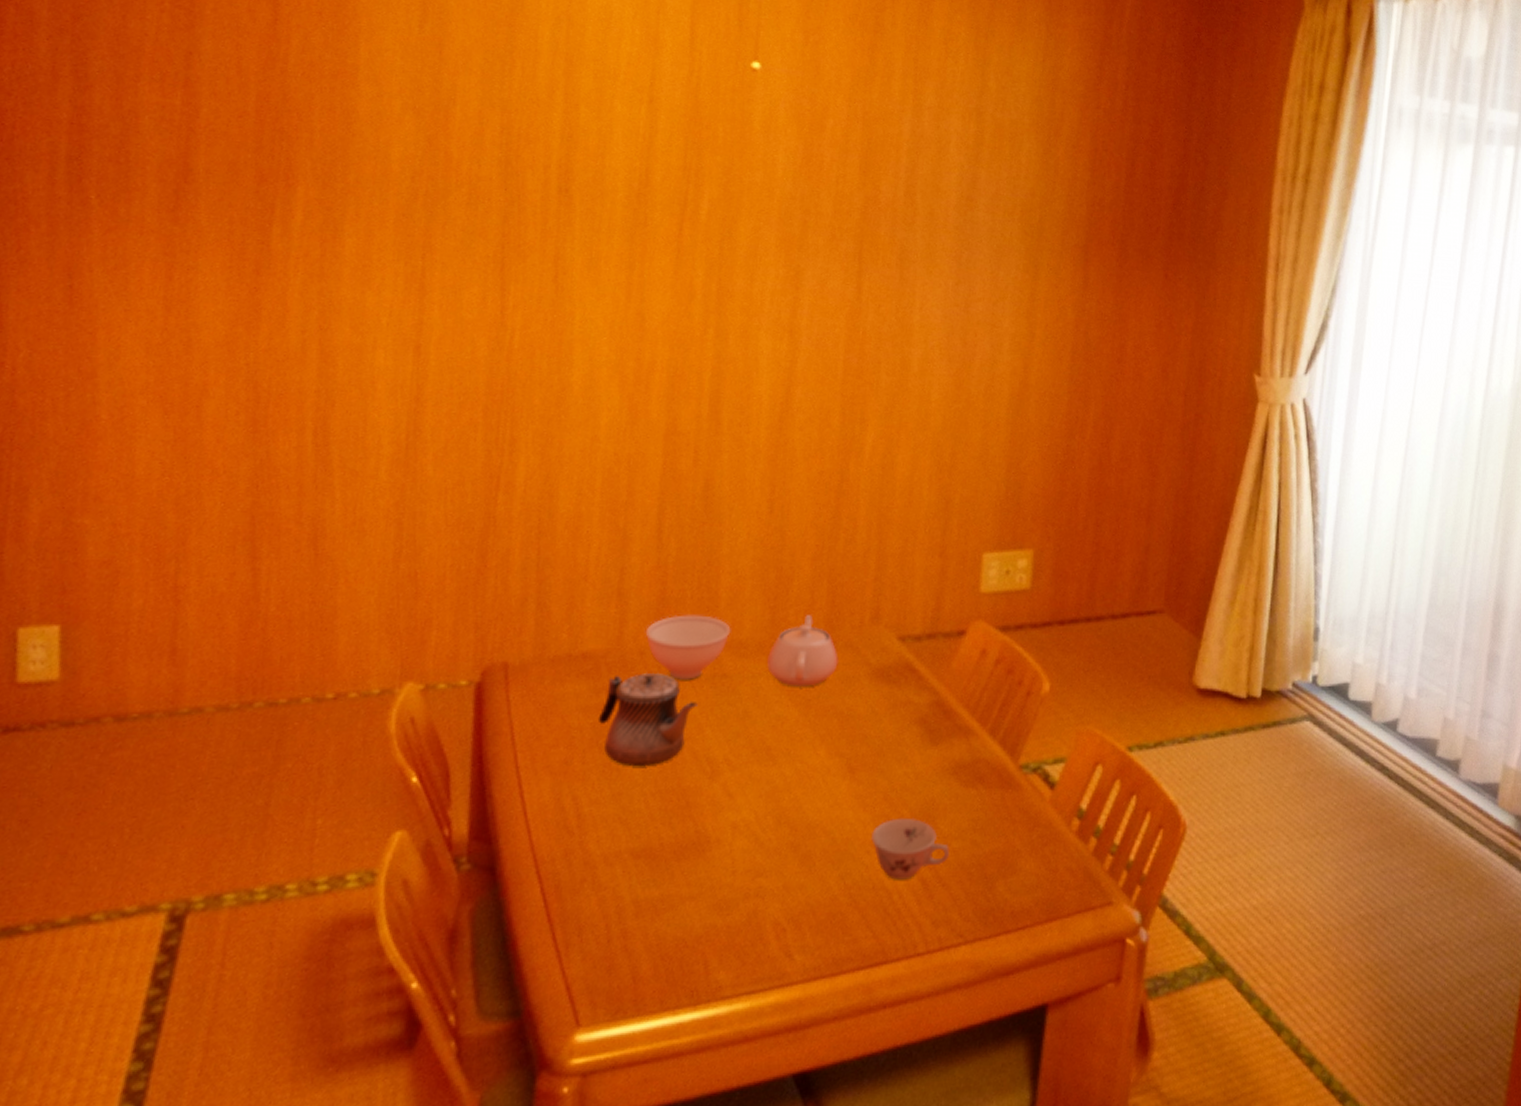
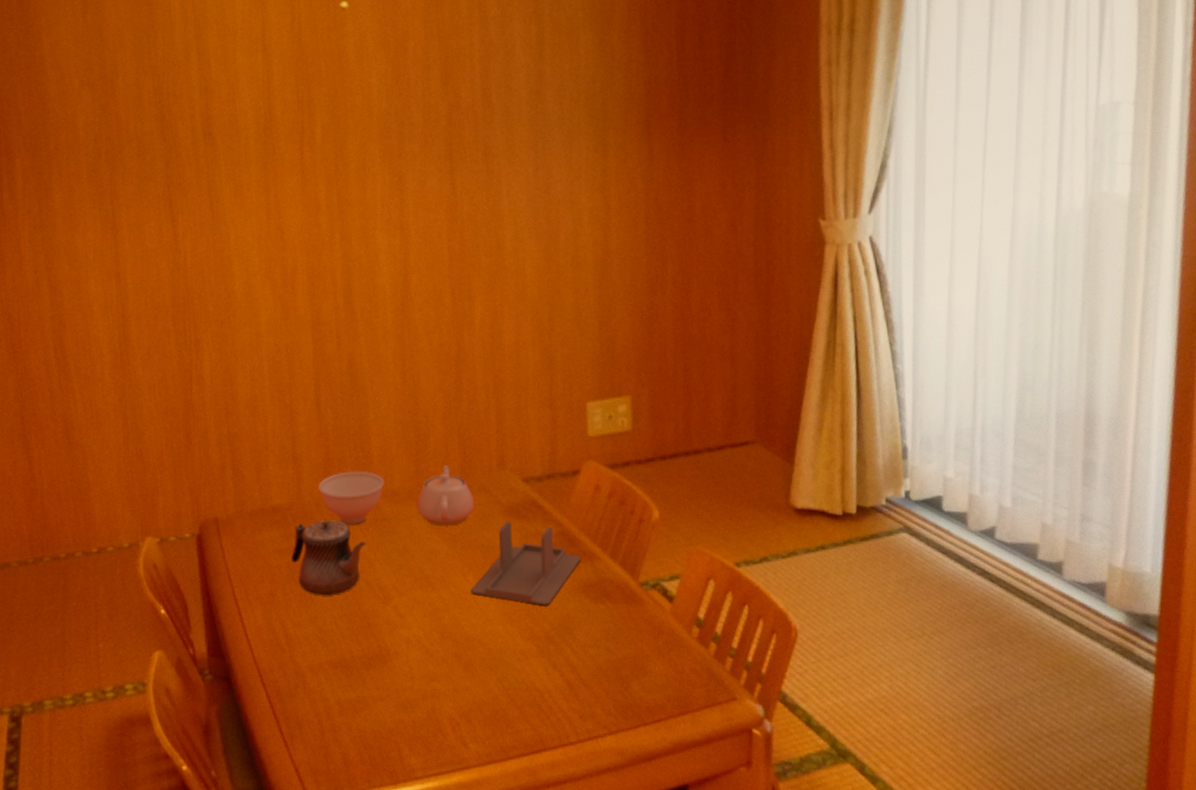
napkin holder: none [820,685,956,788] -> present [470,521,582,606]
teacup: present [871,817,949,880] -> none [520,630,588,682]

